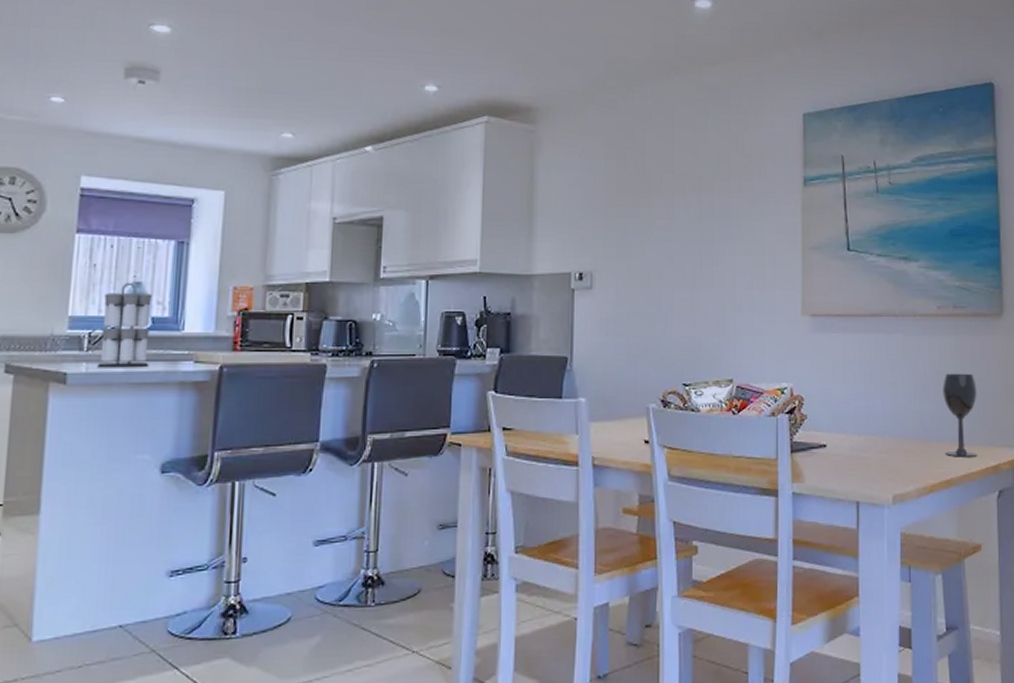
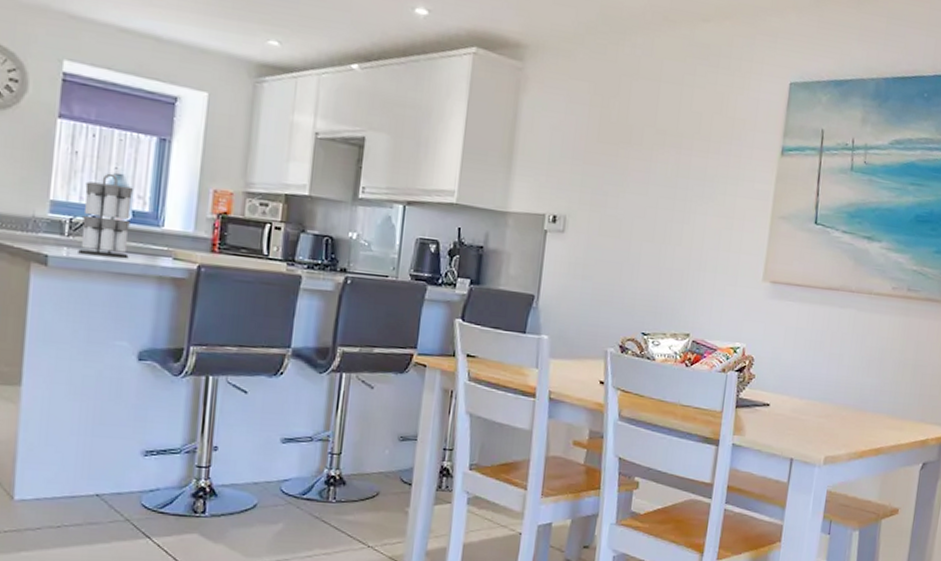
wine glass: present [943,373,977,457] -> none [879,351,918,430]

